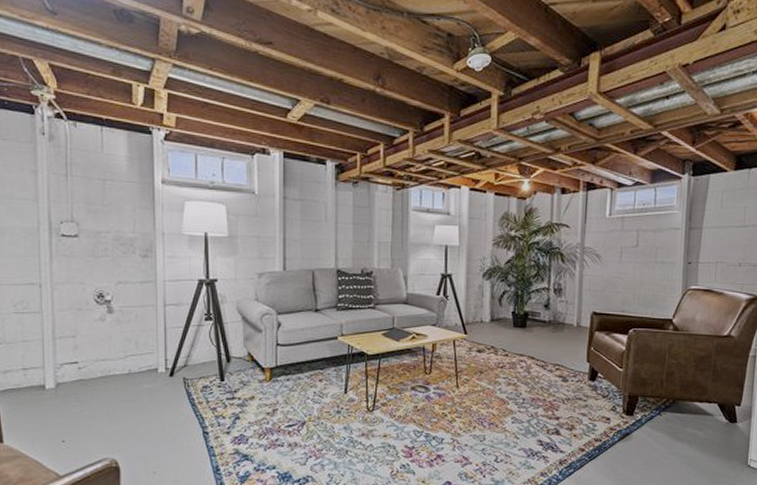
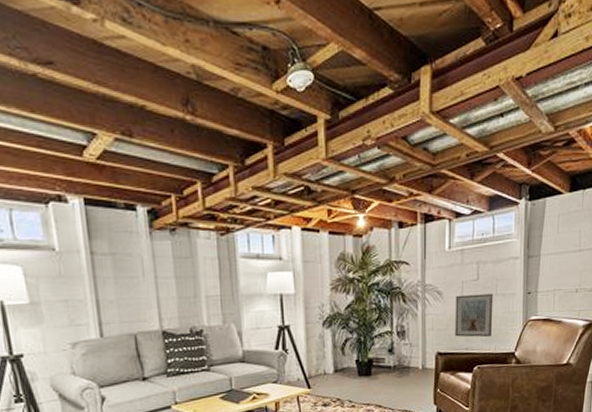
picture frame: none [611,259,653,302] -> present [455,293,494,338]

